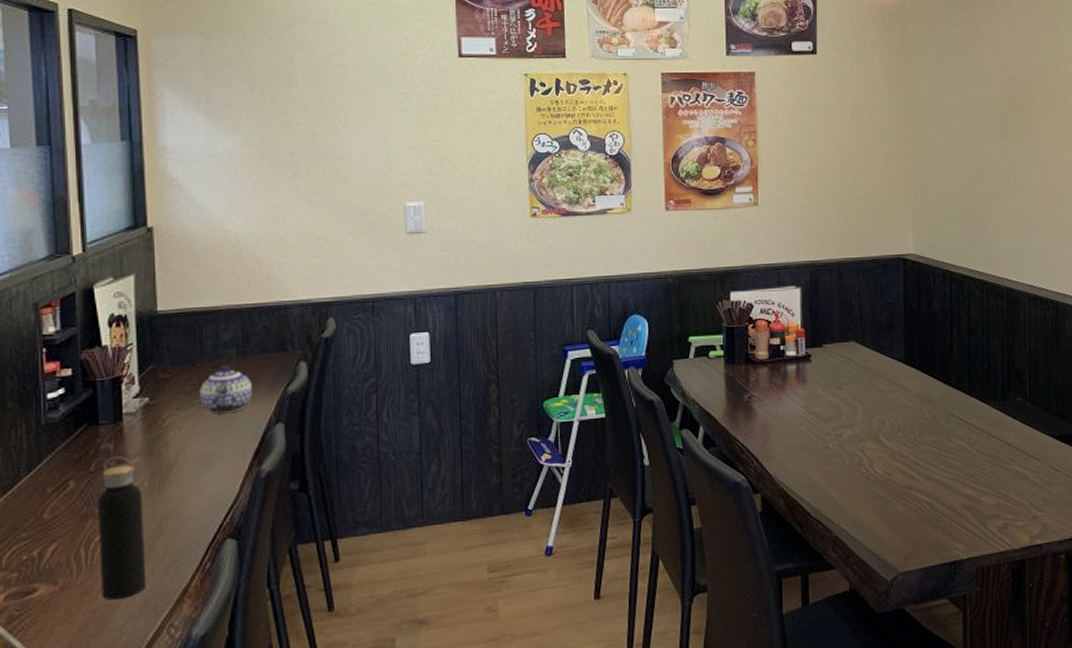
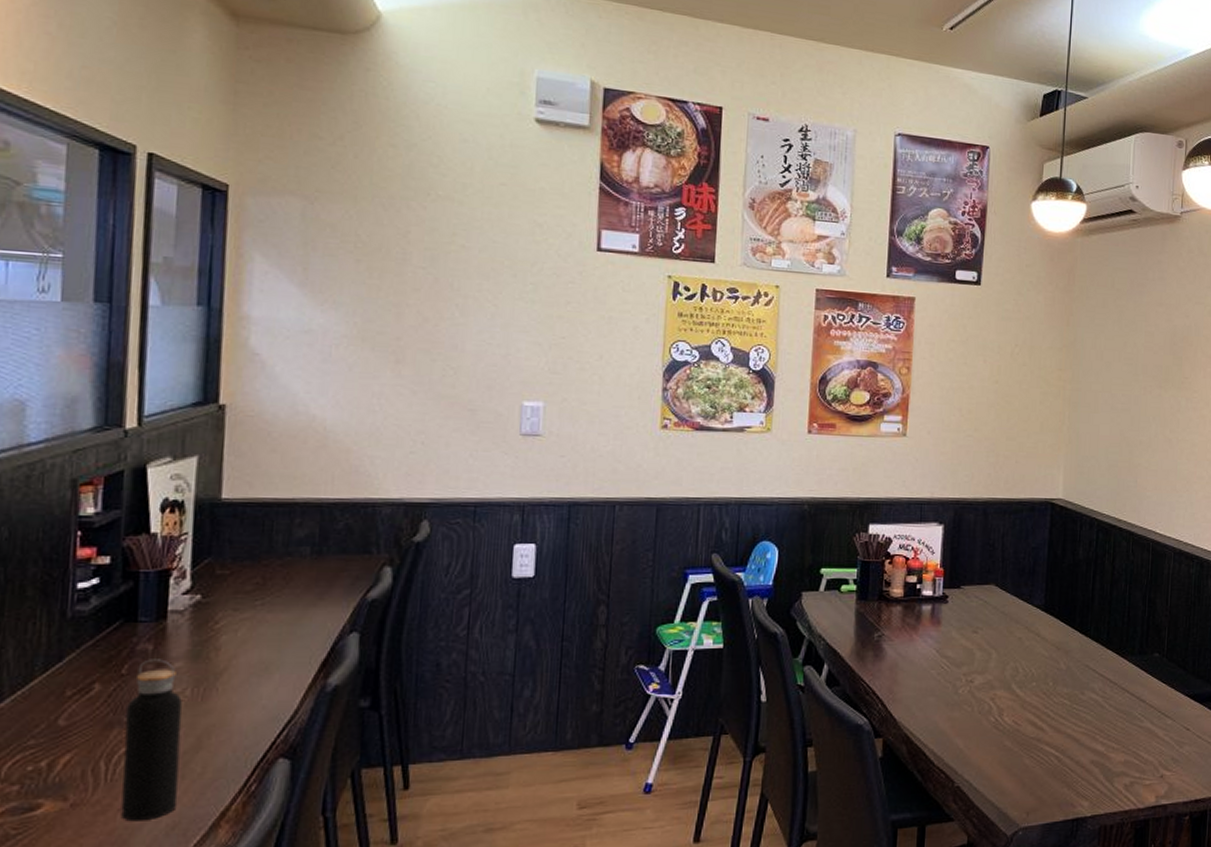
teapot: present [200,365,252,413] -> none [262,564,326,617]

